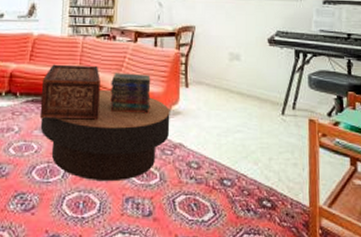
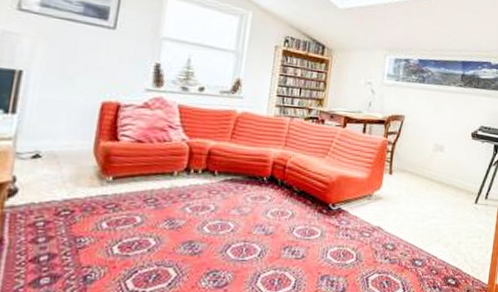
decorative box: present [39,64,100,121] -> none [238,144,305,203]
coffee table: present [40,90,170,182] -> none [238,173,372,261]
book stack: present [110,72,151,114] -> none [312,156,357,198]

